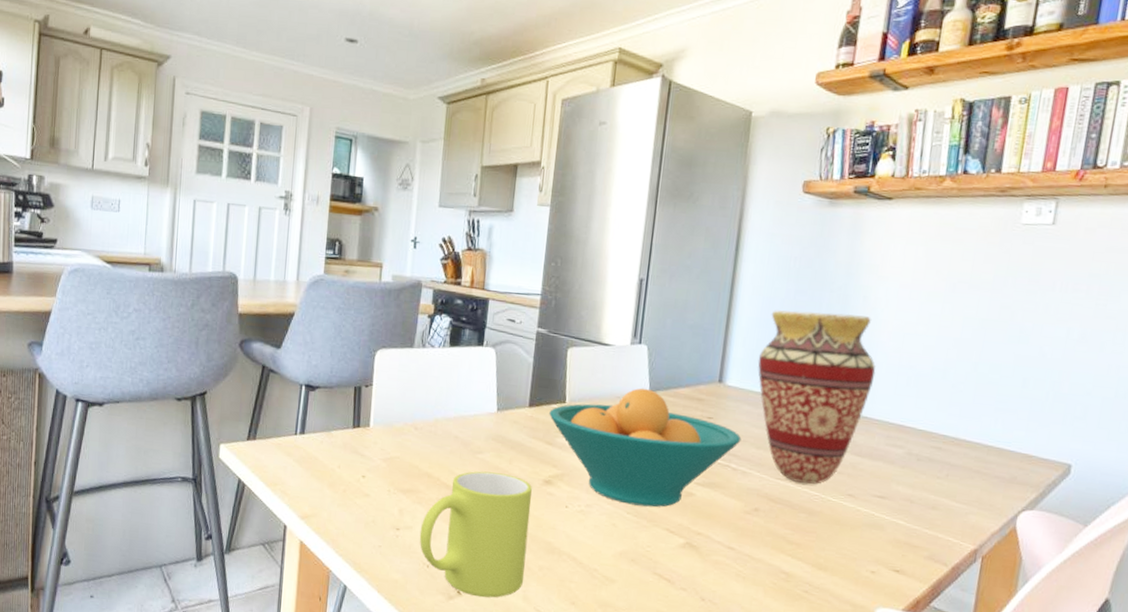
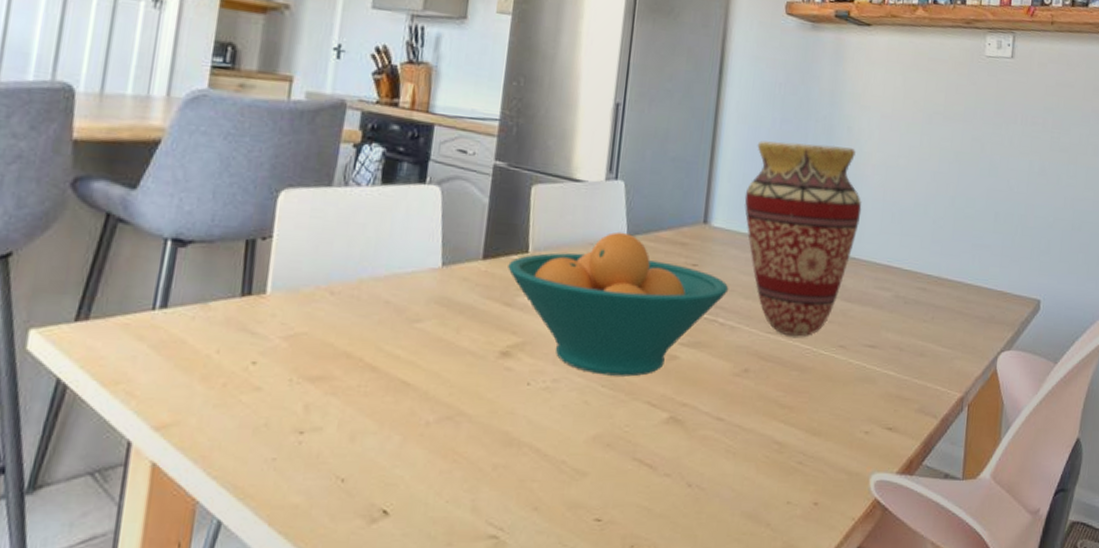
mug: present [419,471,532,598] -> none [331,345,485,516]

